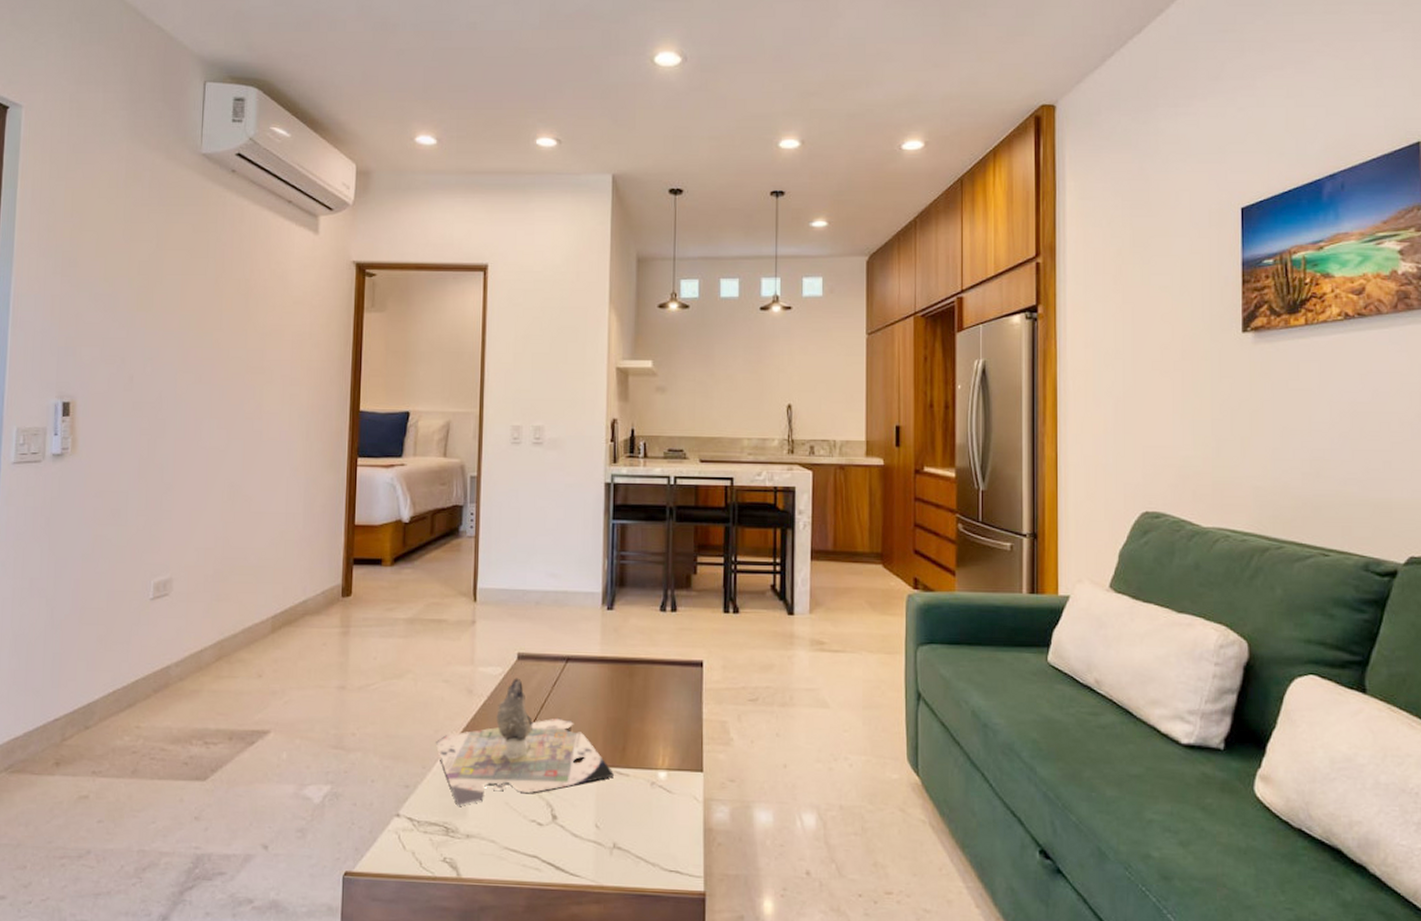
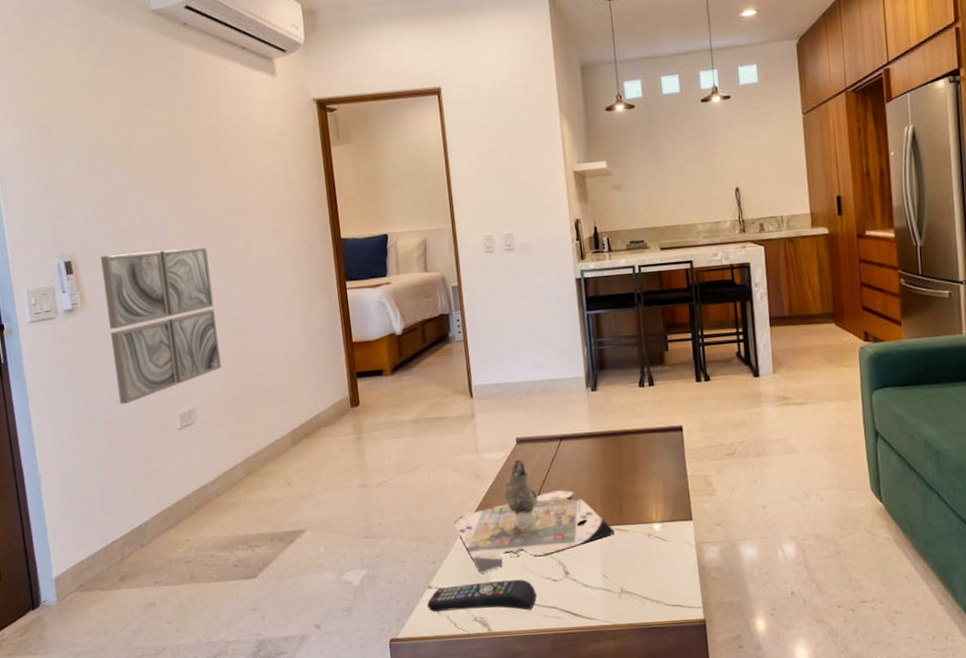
wall art: none [92,401,215,564] -> present [101,247,222,404]
remote control: none [391,816,517,856] -> present [426,579,537,612]

